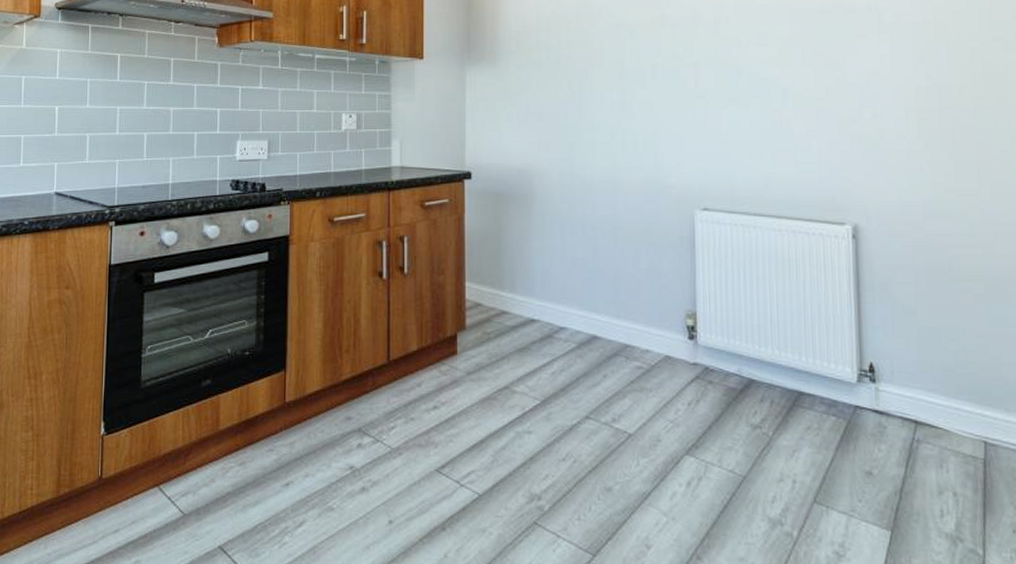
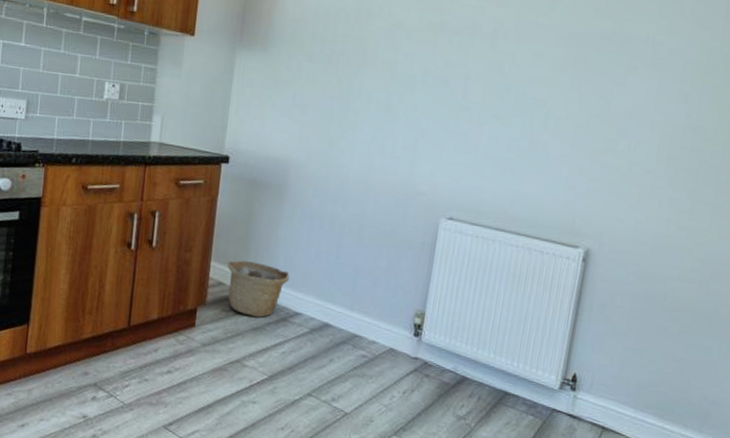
basket: none [483,278,548,337] -> present [227,260,290,318]

